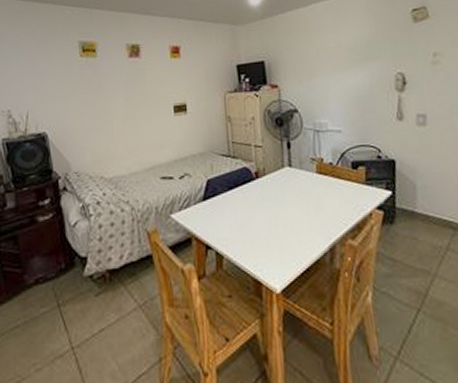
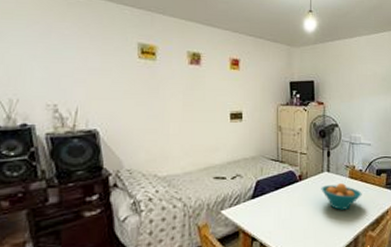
fruit bowl: none [282,180,335,213] -> present [321,183,362,210]

